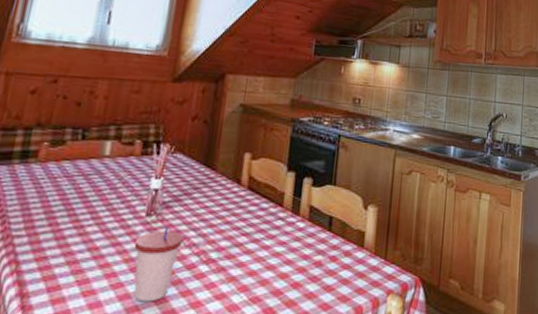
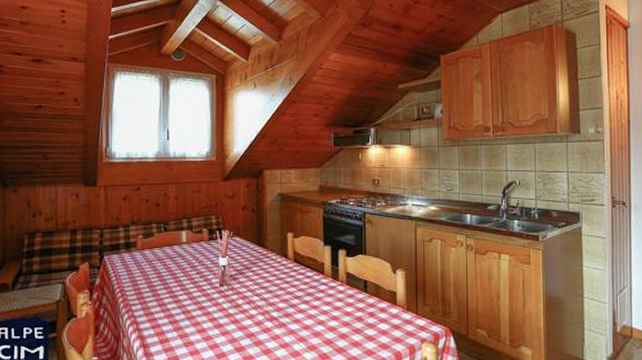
cup: present [133,226,183,302] -> none [215,293,250,350]

